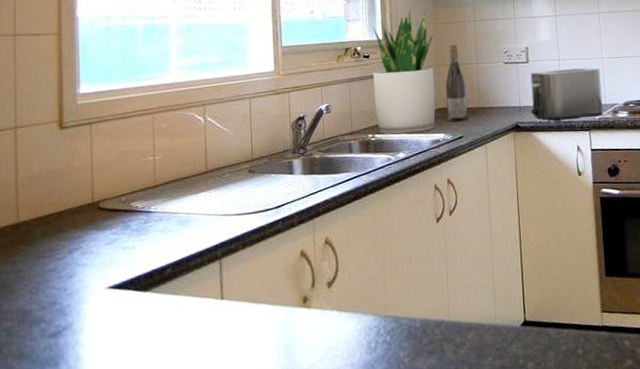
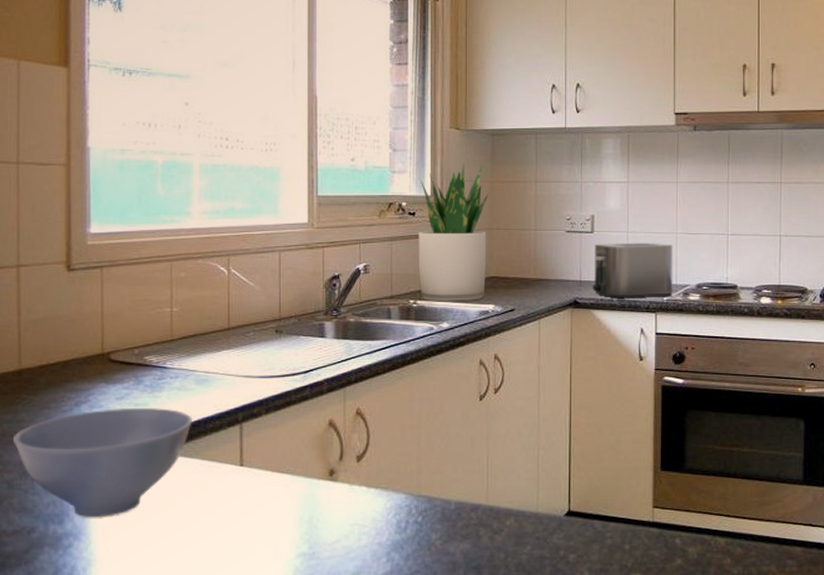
bowl: none [12,250,176,359] -> present [14,407,192,517]
wine bottle: present [445,45,468,122] -> none [498,207,522,293]

